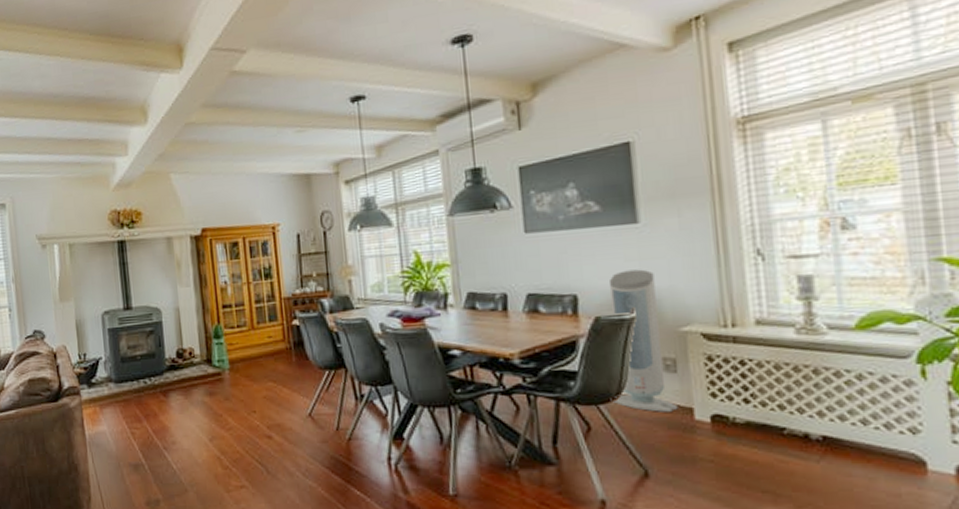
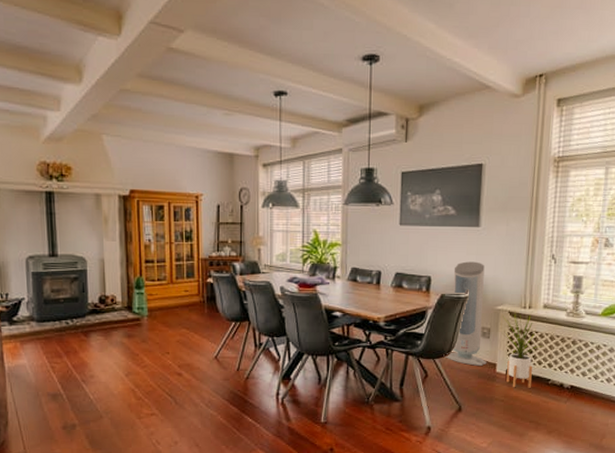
house plant: none [692,332,765,442] -> present [501,311,543,388]

